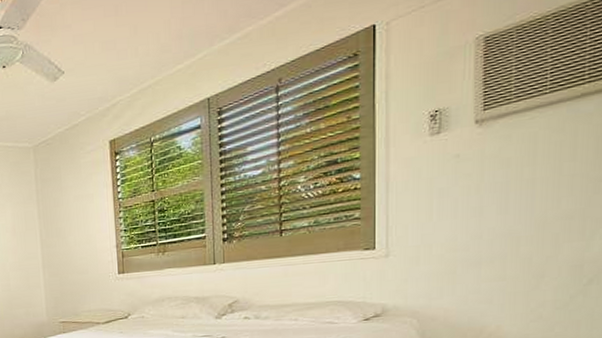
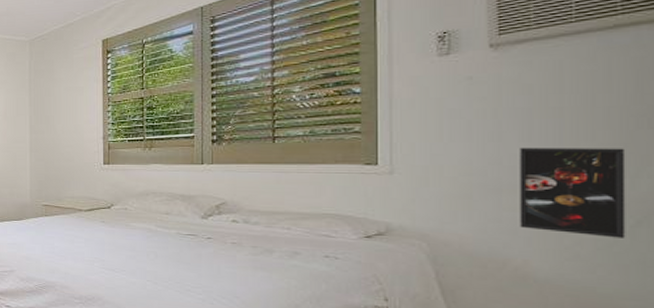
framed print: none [495,213,584,298] -> present [520,147,626,238]

